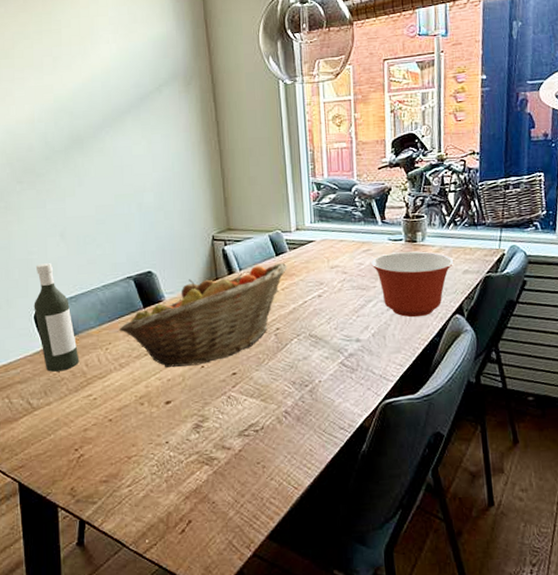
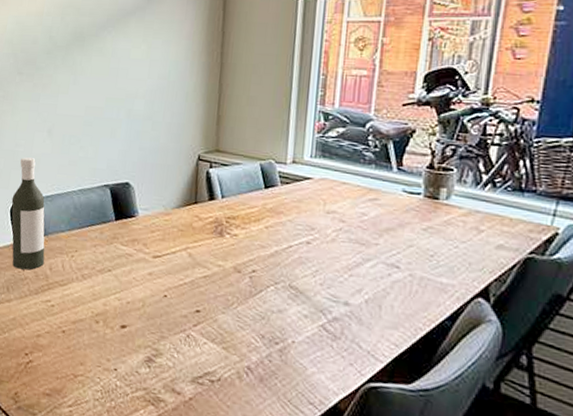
fruit basket: present [119,263,287,369] -> none [87,196,276,294]
mixing bowl: present [371,251,454,318] -> none [377,207,486,292]

